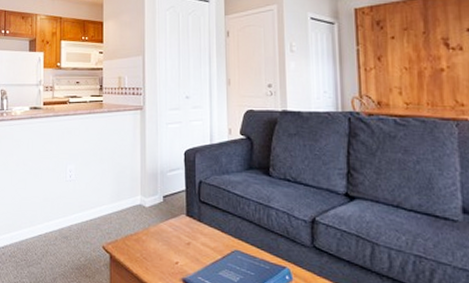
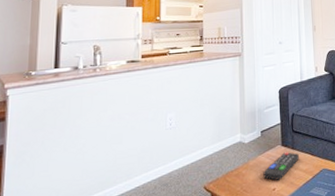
remote control: none [165,223,206,254] -> present [263,152,299,181]

